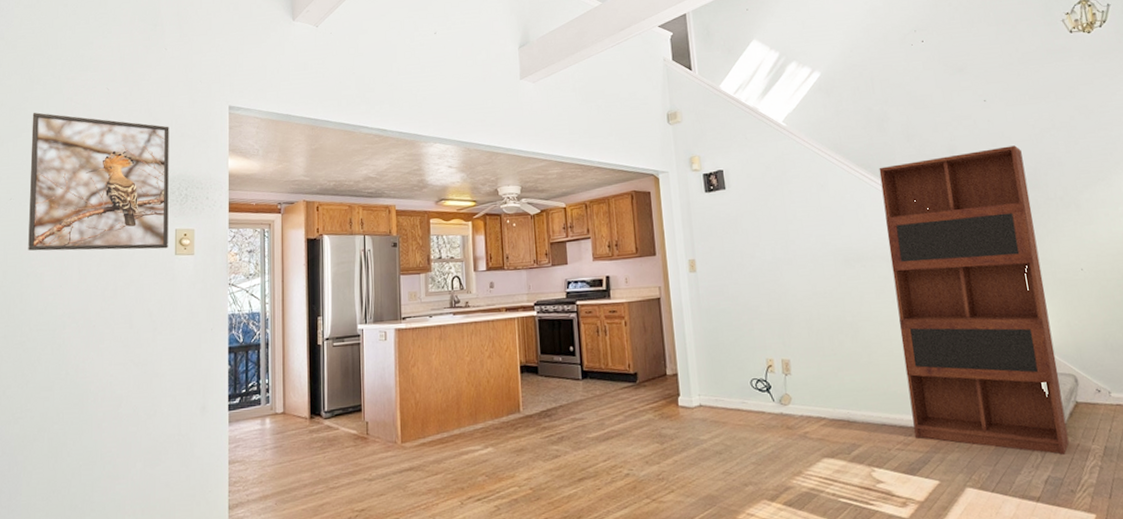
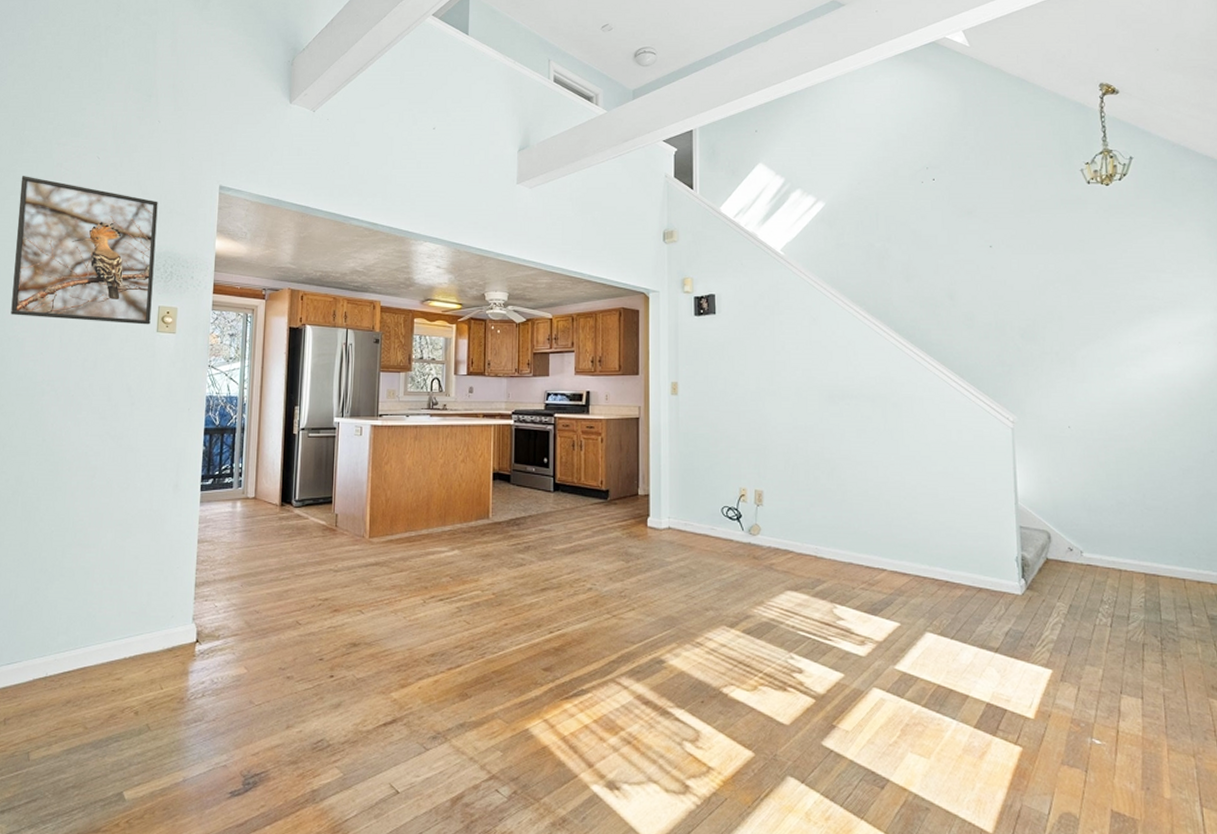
bookcase: present [879,145,1070,455] -> none [874,295,1035,609]

